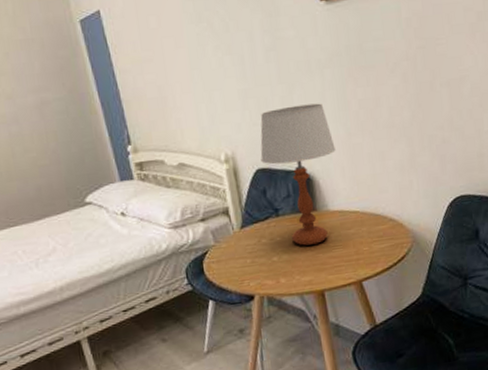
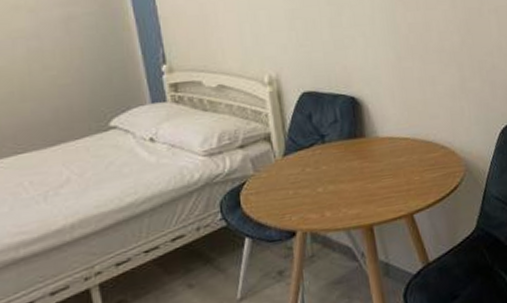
table lamp: present [260,103,336,246] -> none [306,26,385,175]

